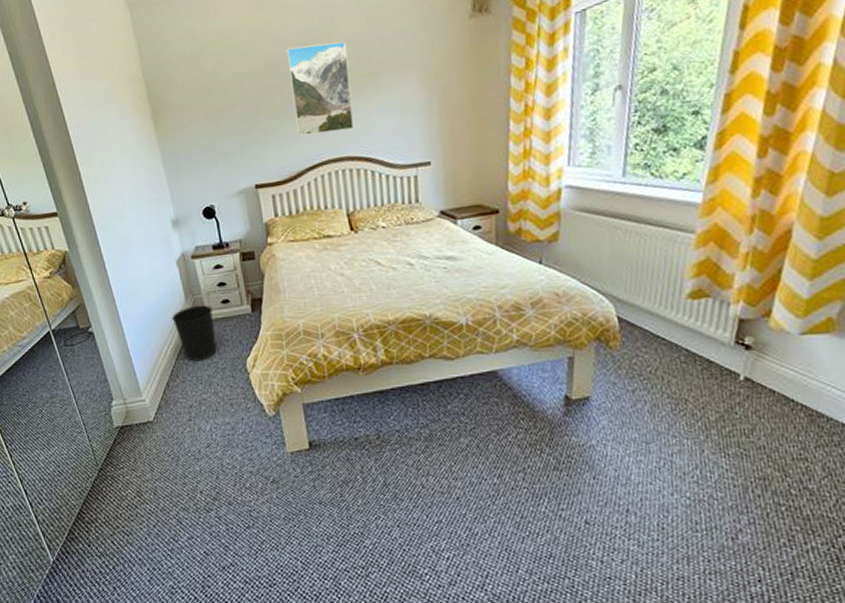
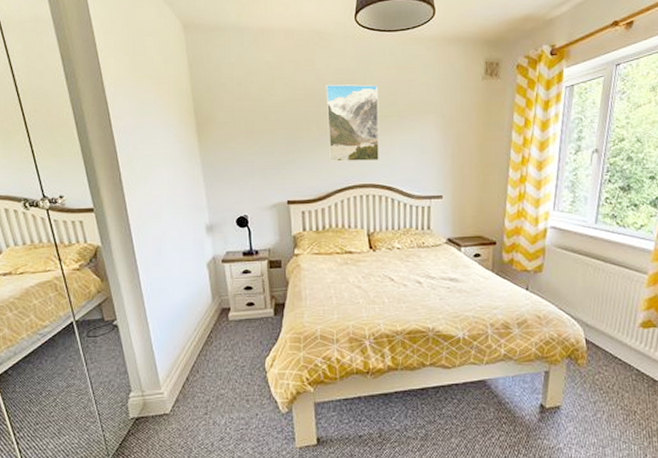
wastebasket: present [172,304,217,362] -> none [198,306,239,359]

